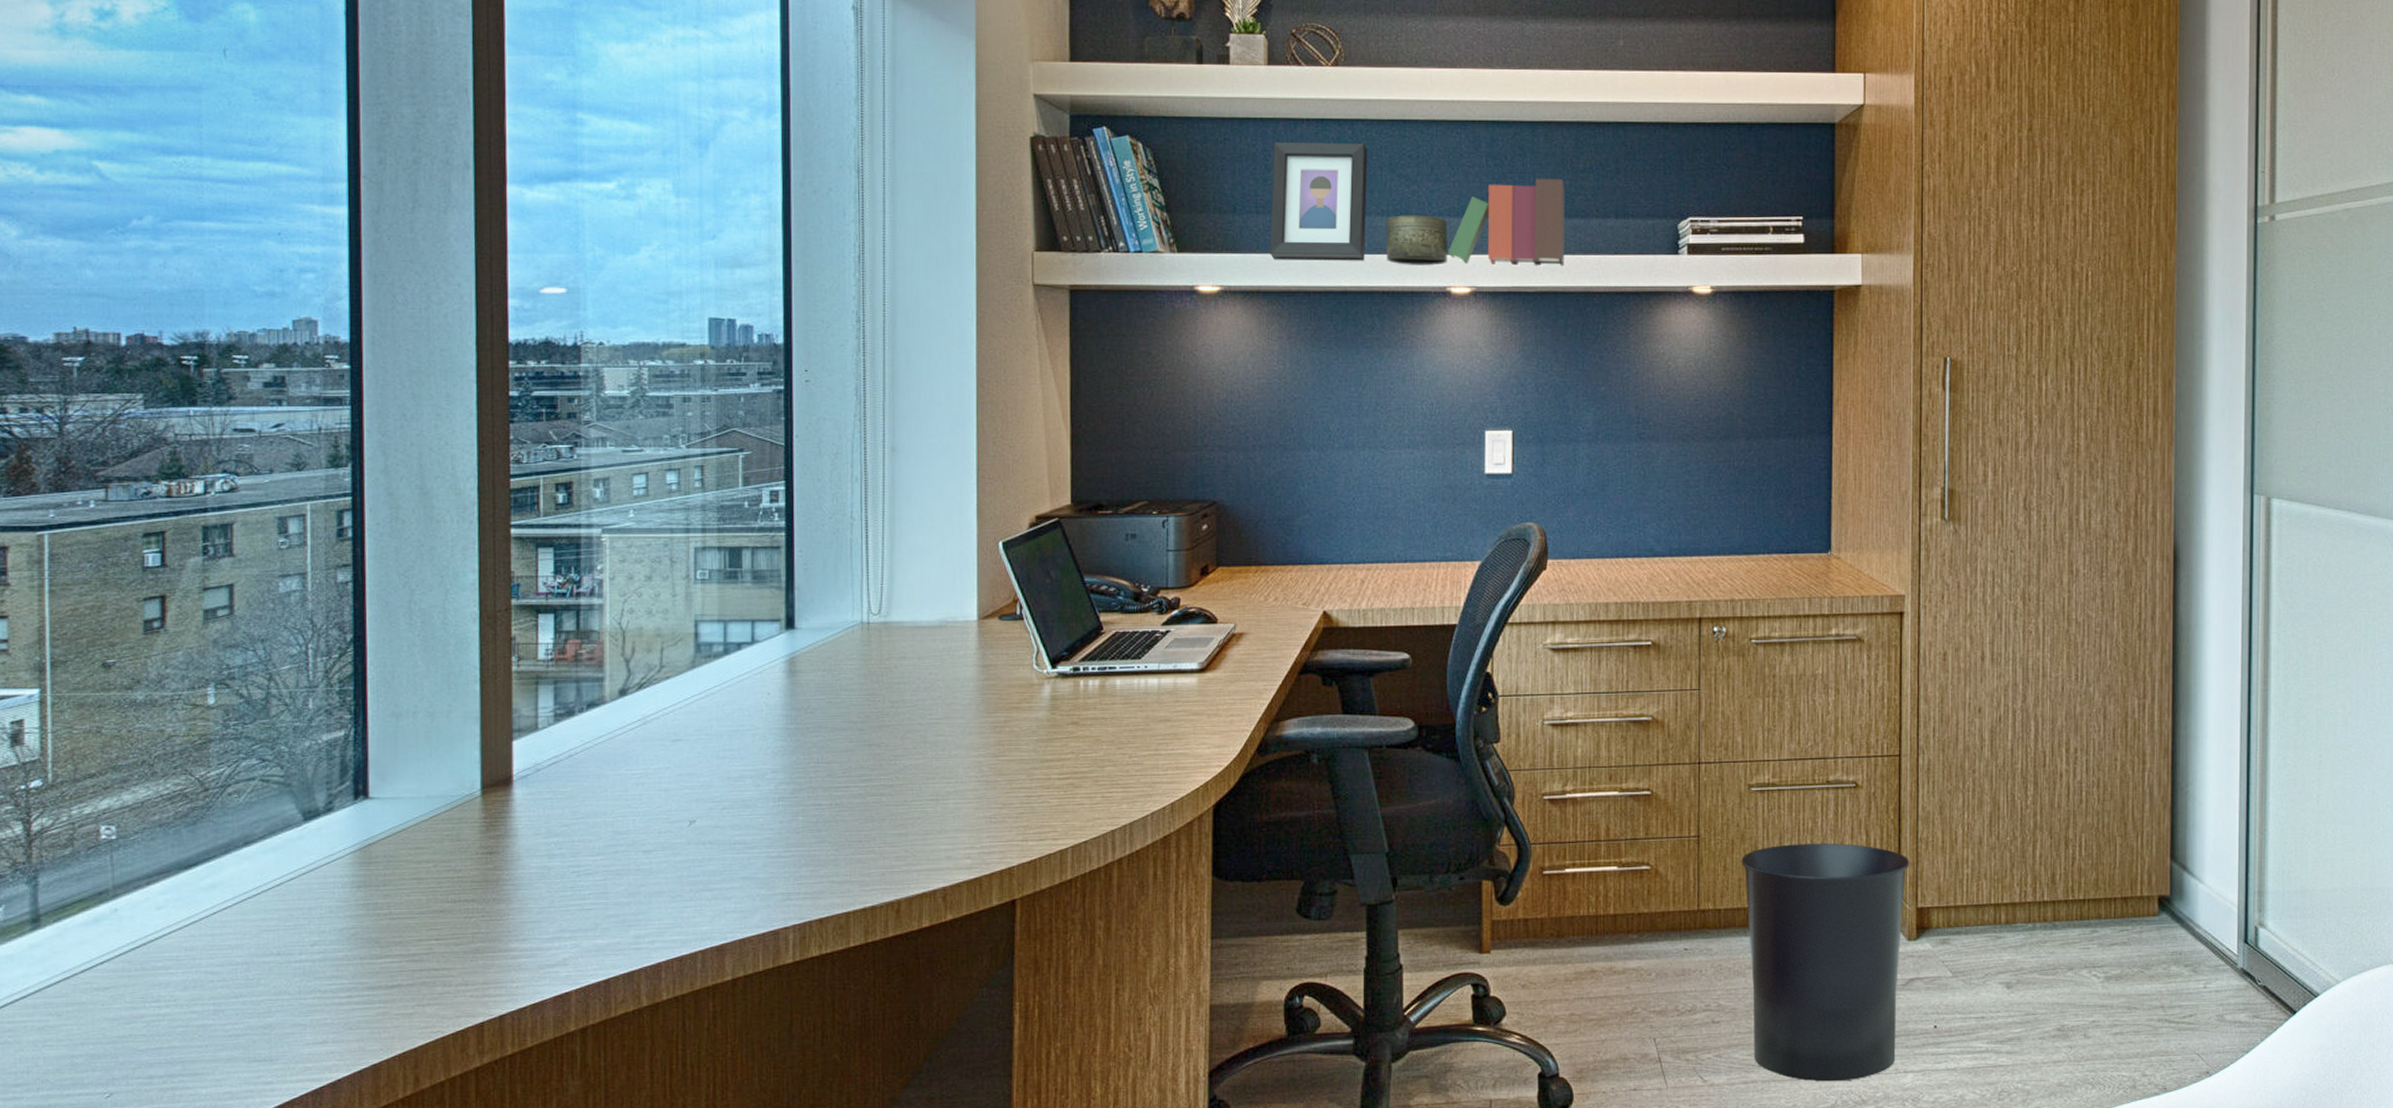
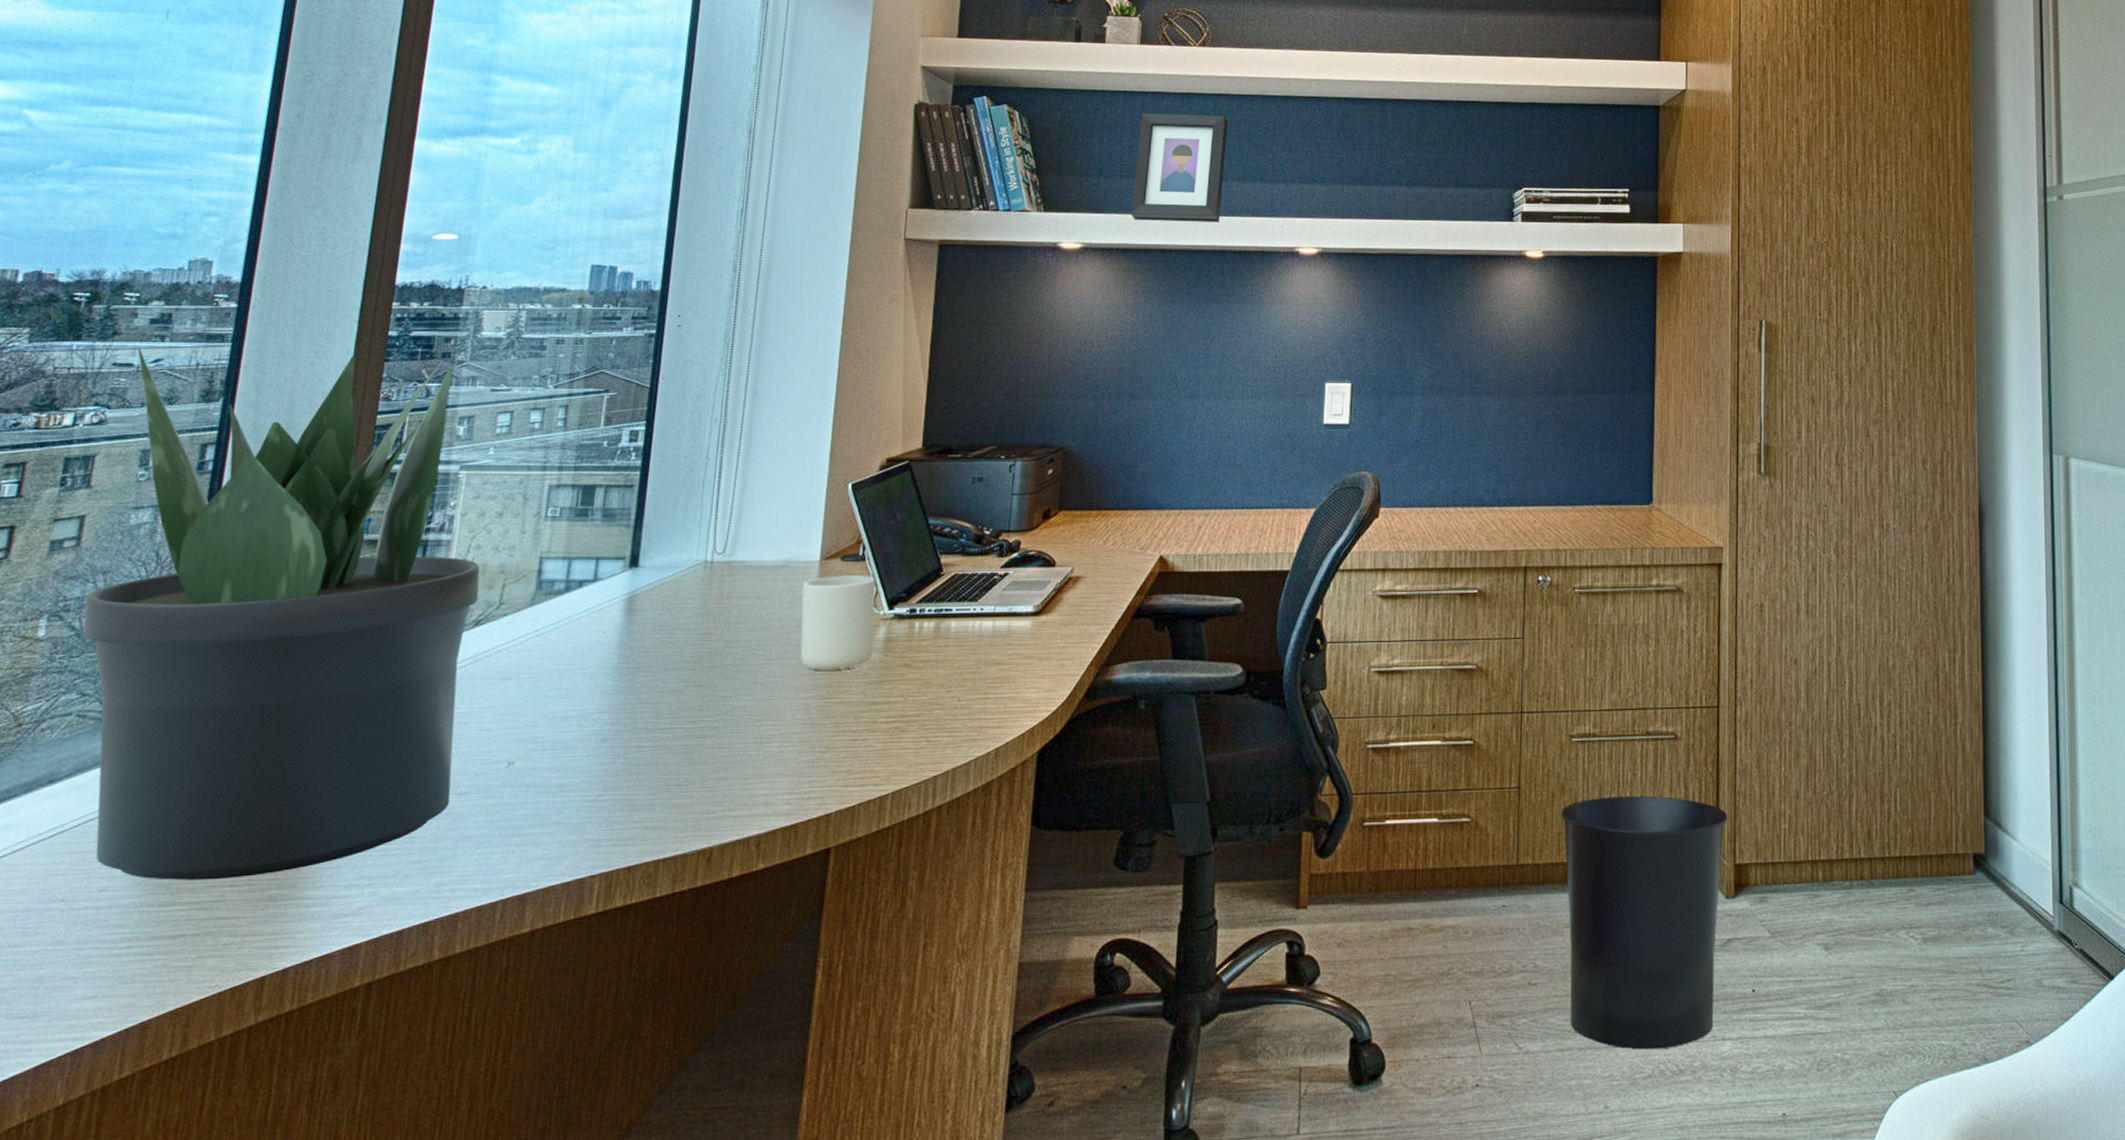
planter: none [248,413,639,935] -> present [83,348,480,880]
cup: none [963,635,1040,729] -> present [800,575,876,670]
decorative box: present [1385,215,1448,265] -> none [1240,181,1299,228]
books: present [1448,178,1566,267] -> none [1298,150,1410,231]

